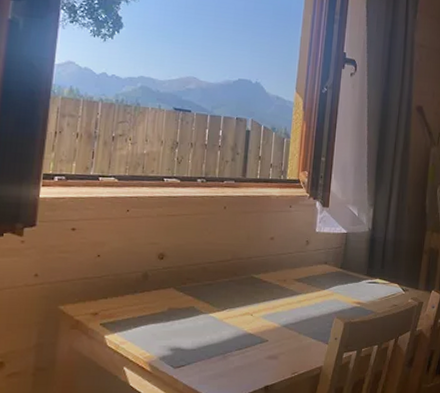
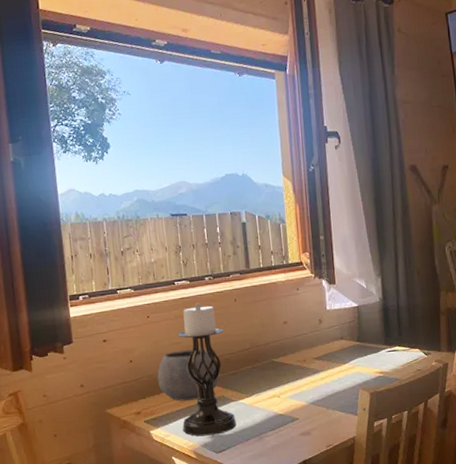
bowl: none [124,252,193,307] -> present [157,349,219,401]
candle holder: none [142,204,207,348] -> present [177,303,237,436]

